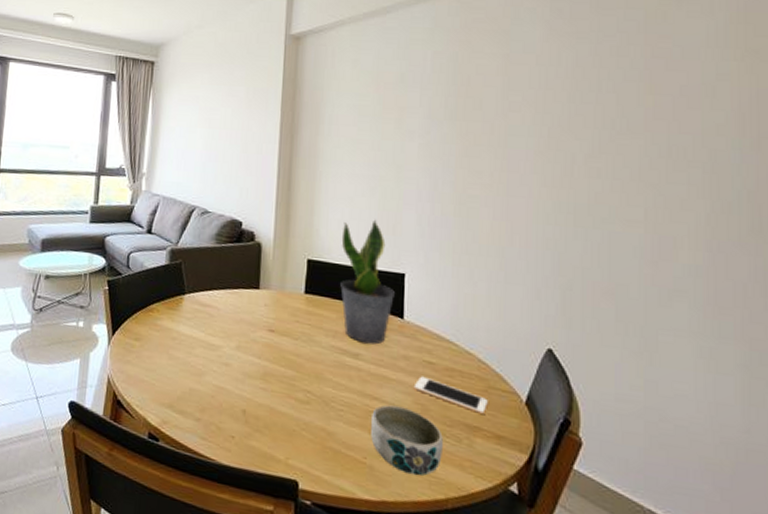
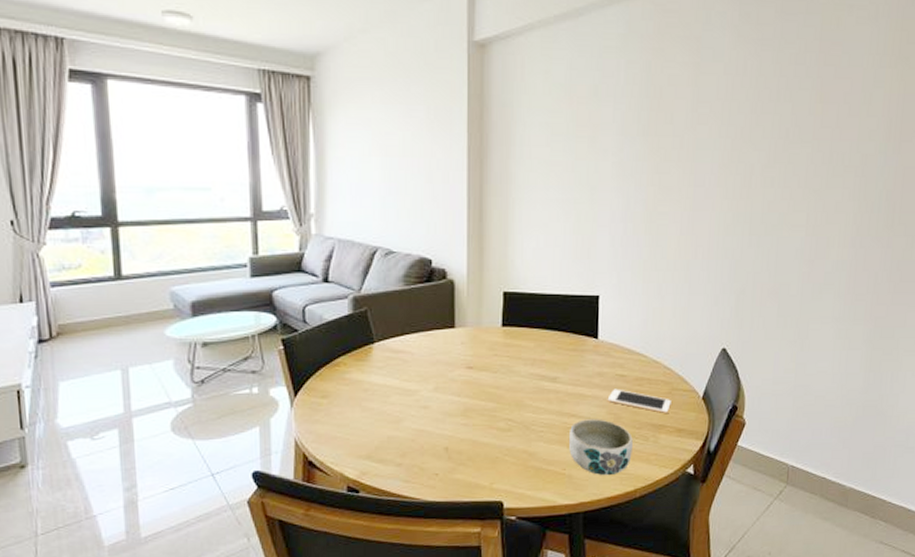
potted plant: present [340,219,395,345] -> none [537,244,590,367]

